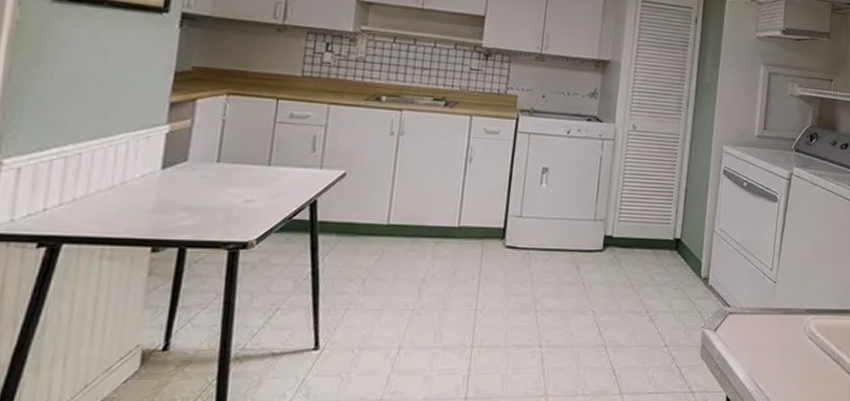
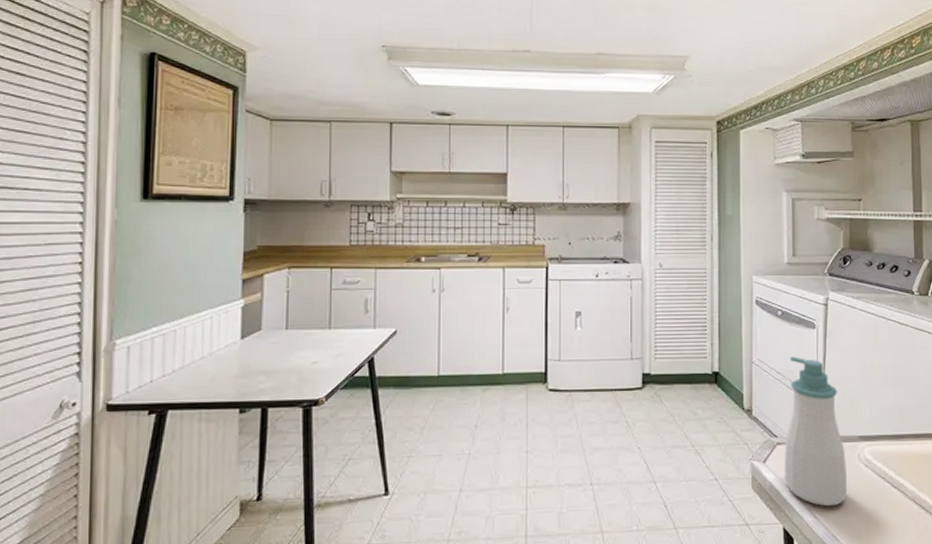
soap bottle: none [732,228,793,377] -> present [784,356,848,507]

